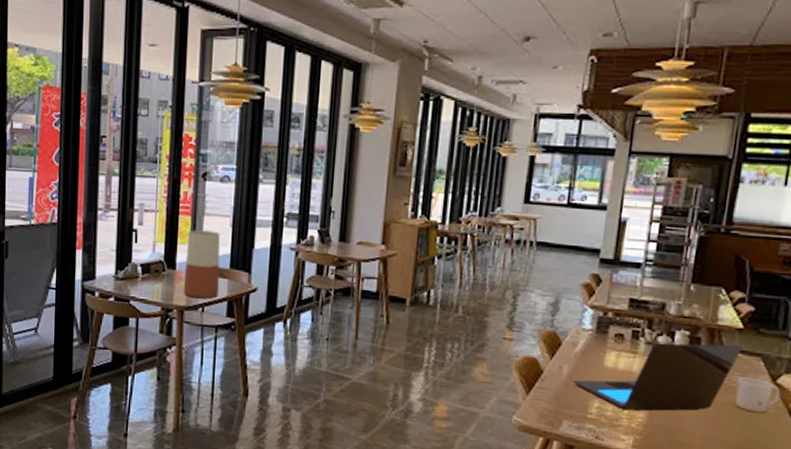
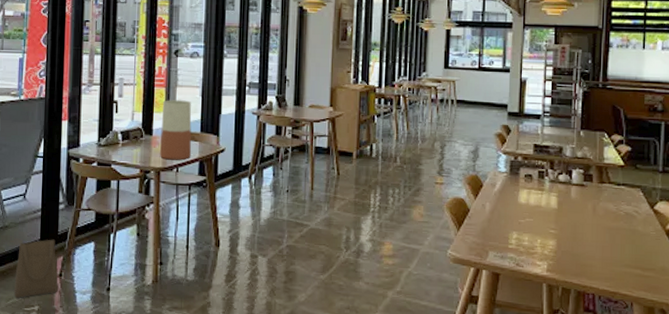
shopping bag: none [25,378,73,439] -> present [13,239,58,299]
laptop: present [573,343,744,411] -> none [494,179,626,239]
mug: present [734,376,781,413] -> none [623,205,658,236]

